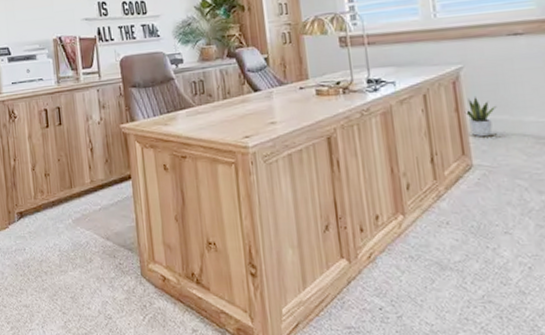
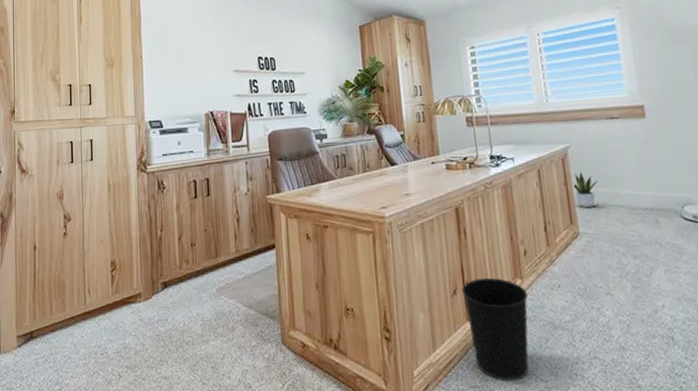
wastebasket: none [335,212,412,324] -> present [462,277,529,382]

